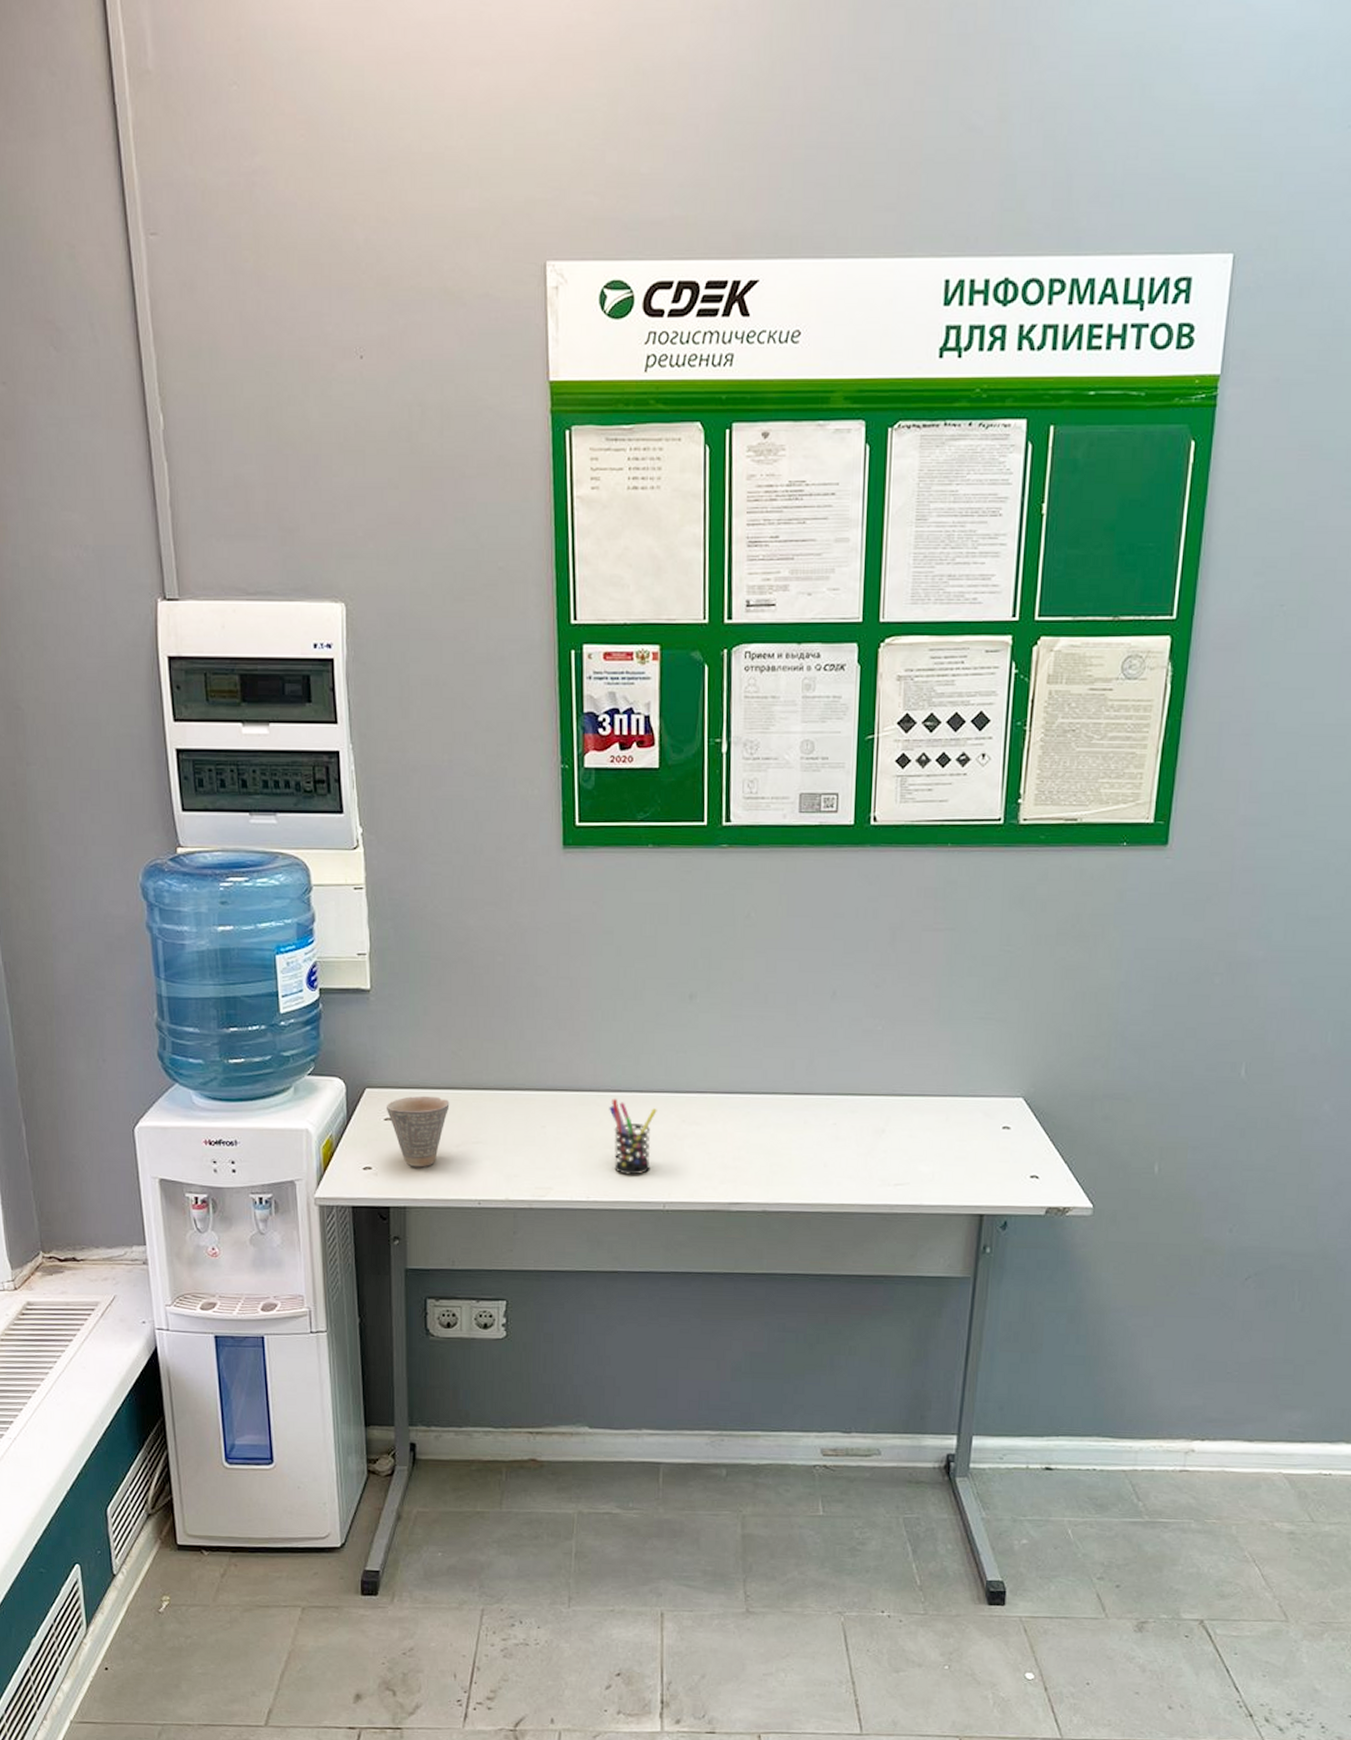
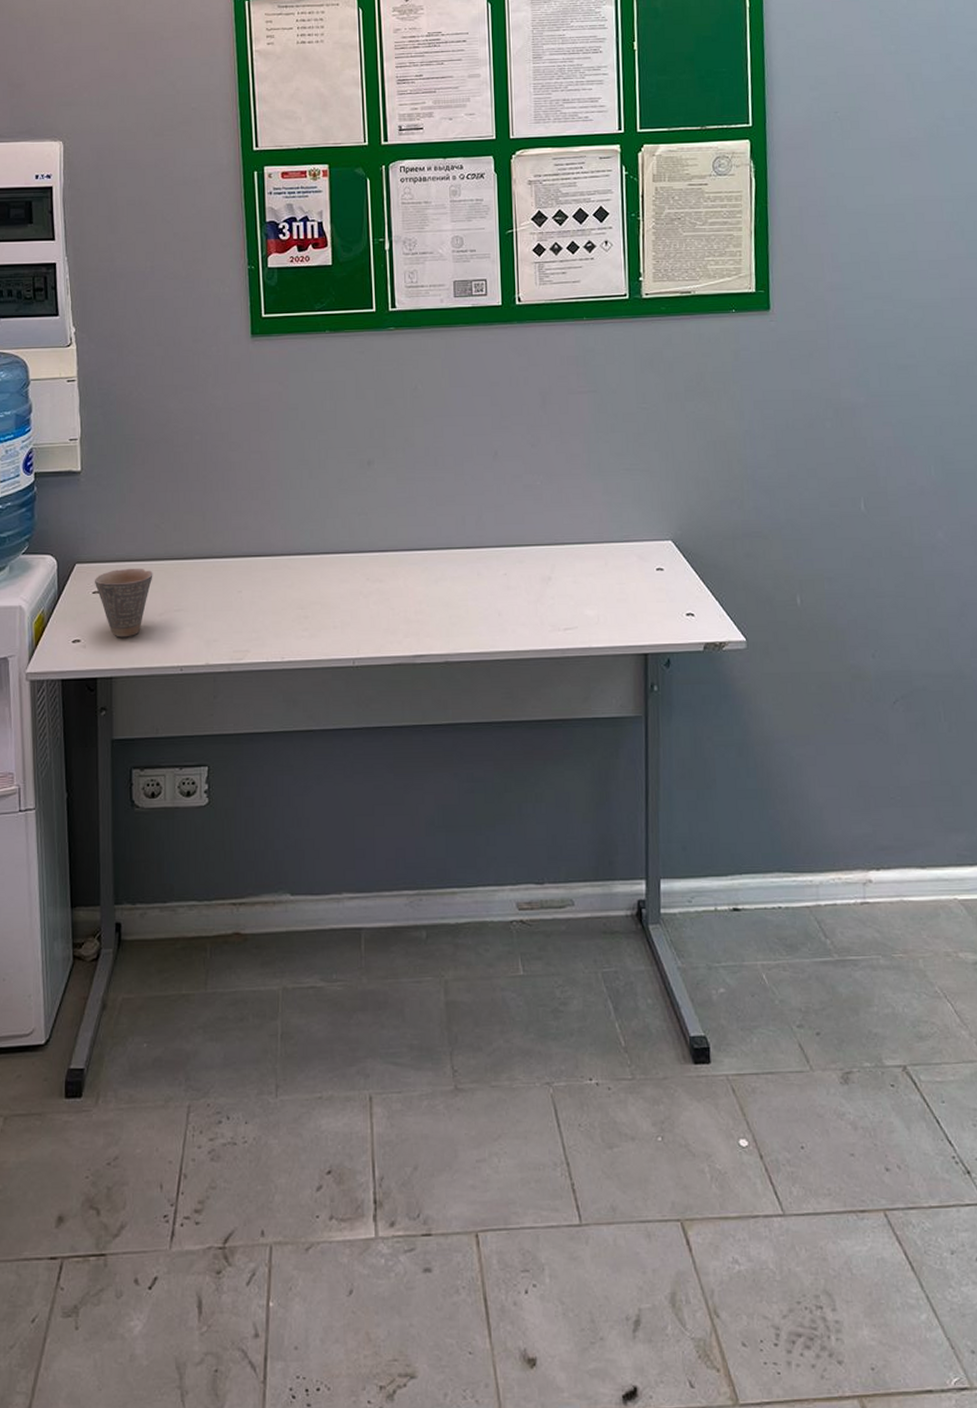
pen holder: present [609,1098,657,1175] -> none [299,560,343,634]

